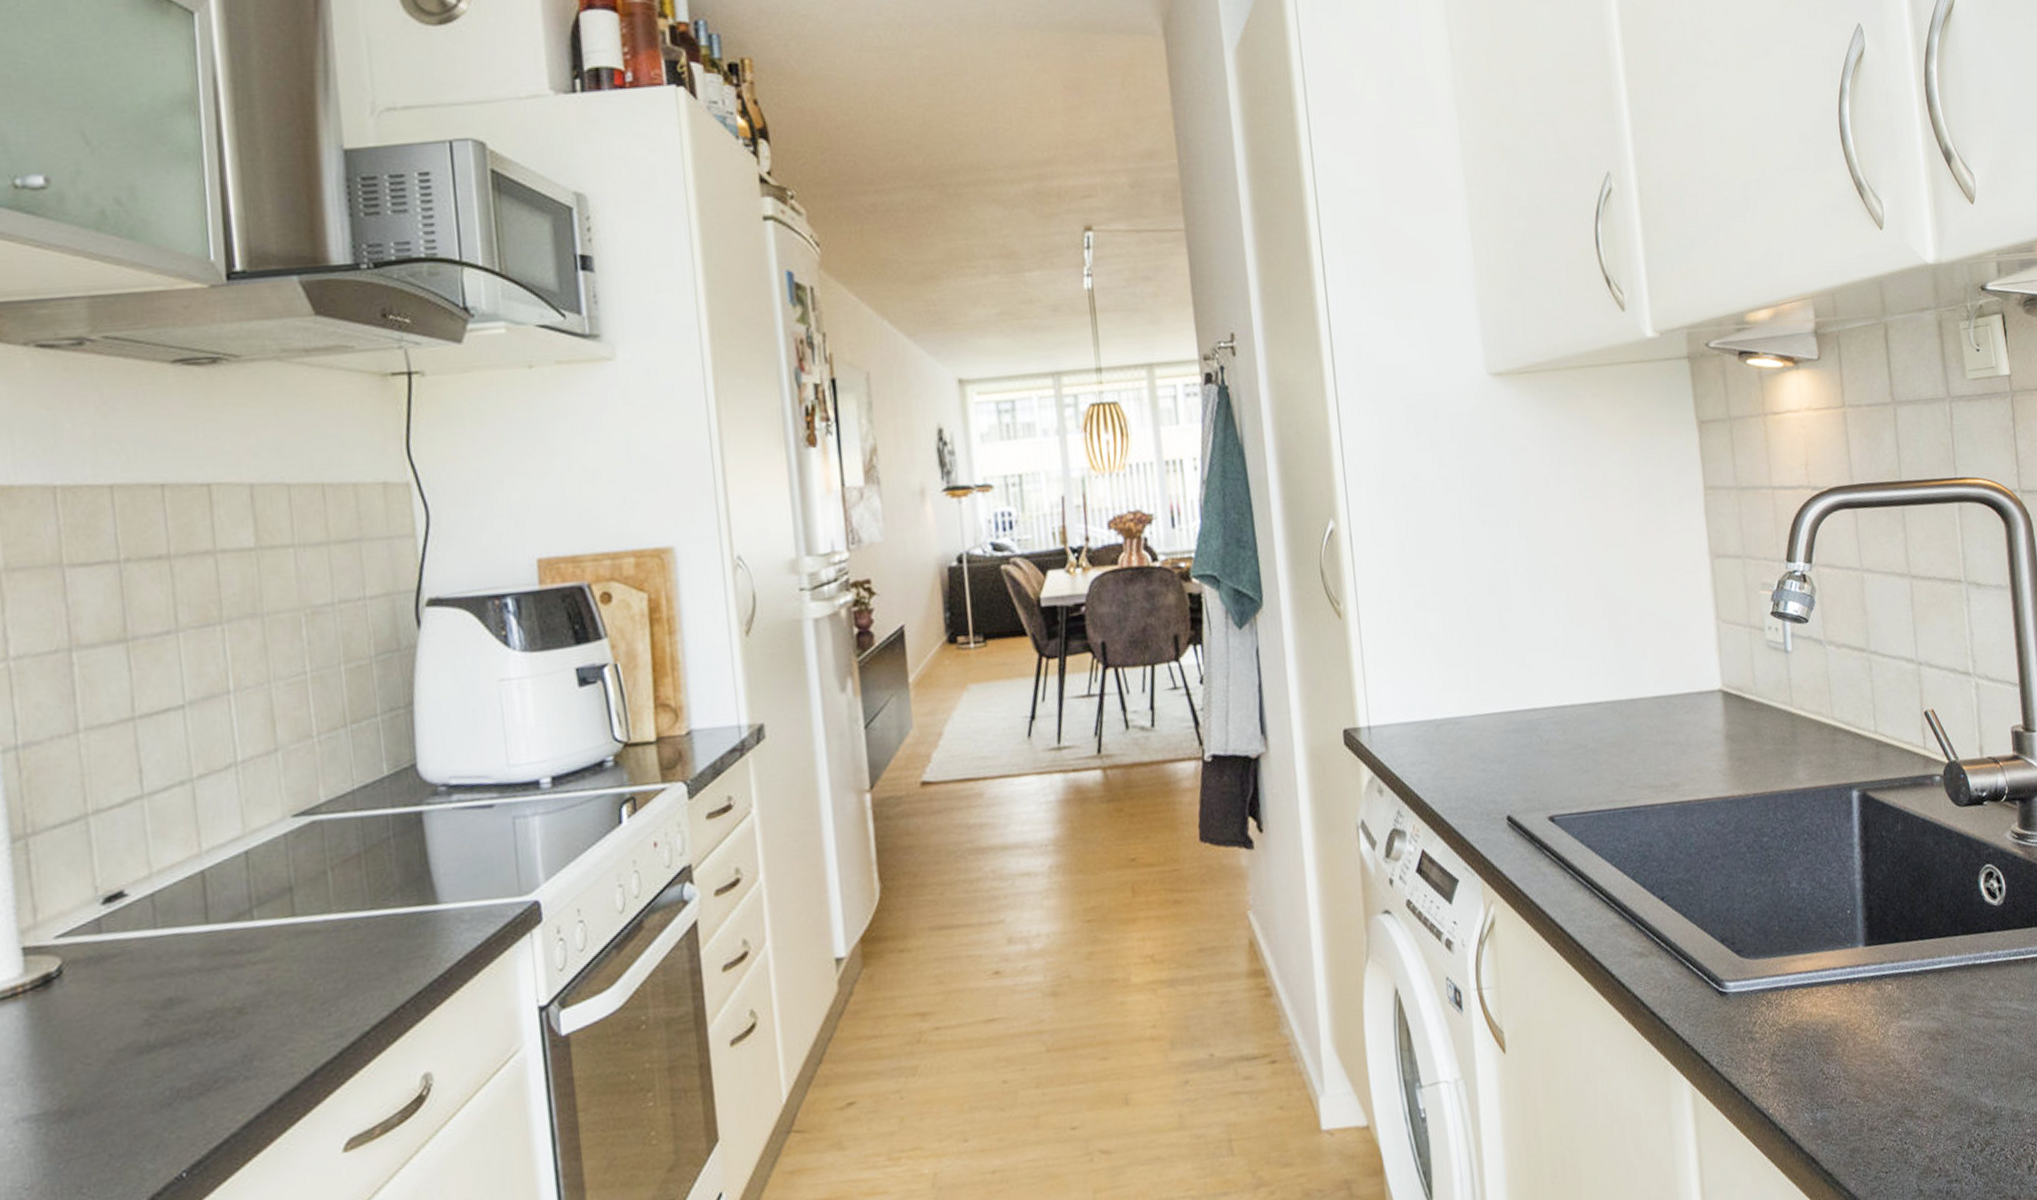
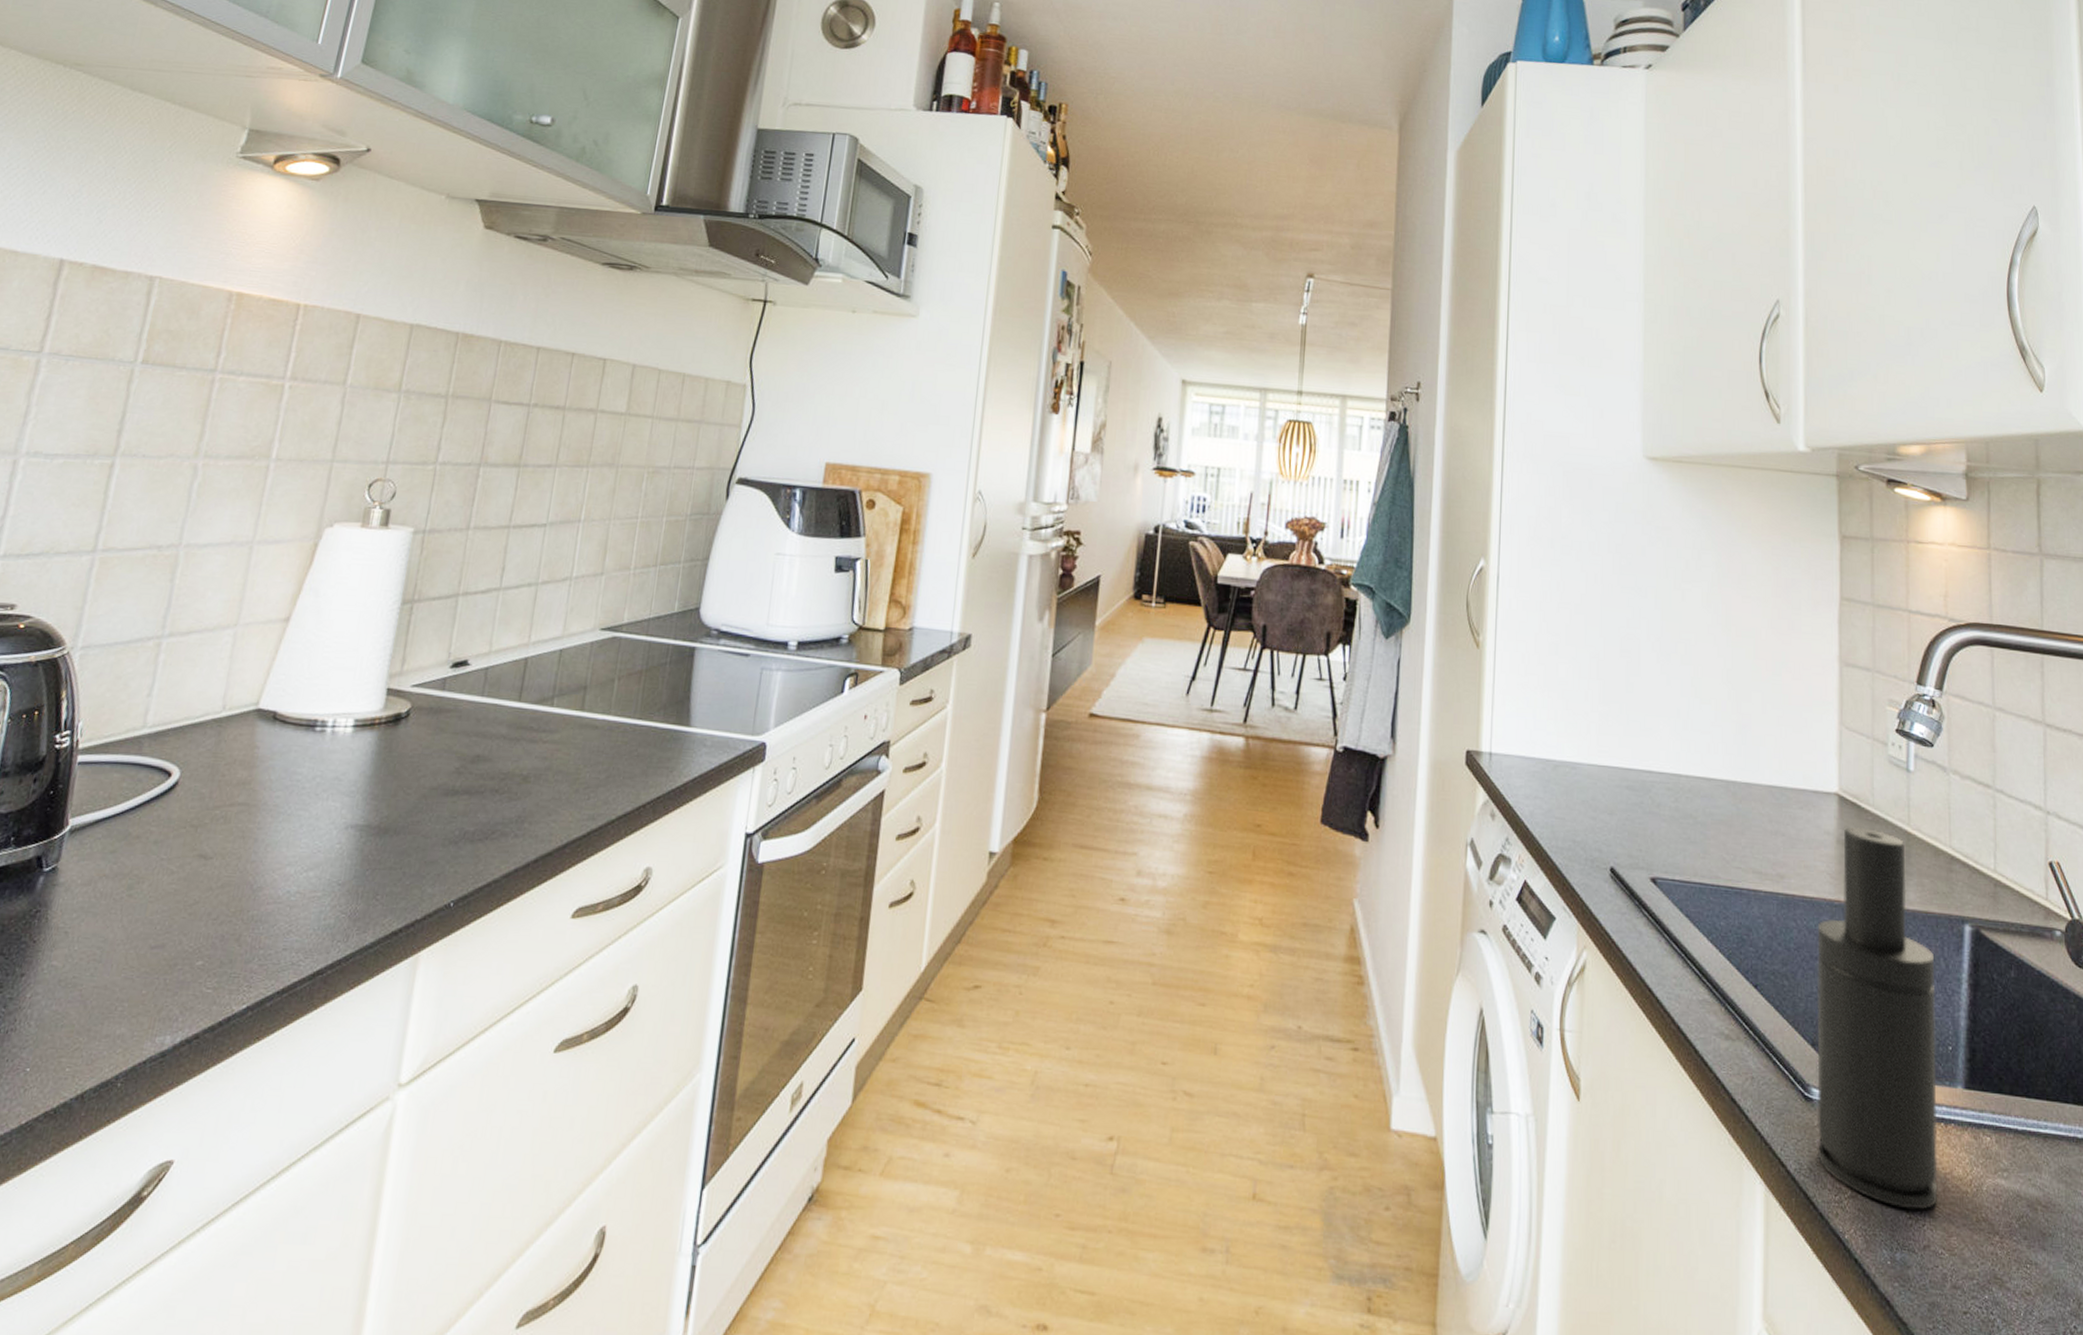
soap dispenser: none [1716,717,1850,1072] -> present [1816,827,1938,1210]

